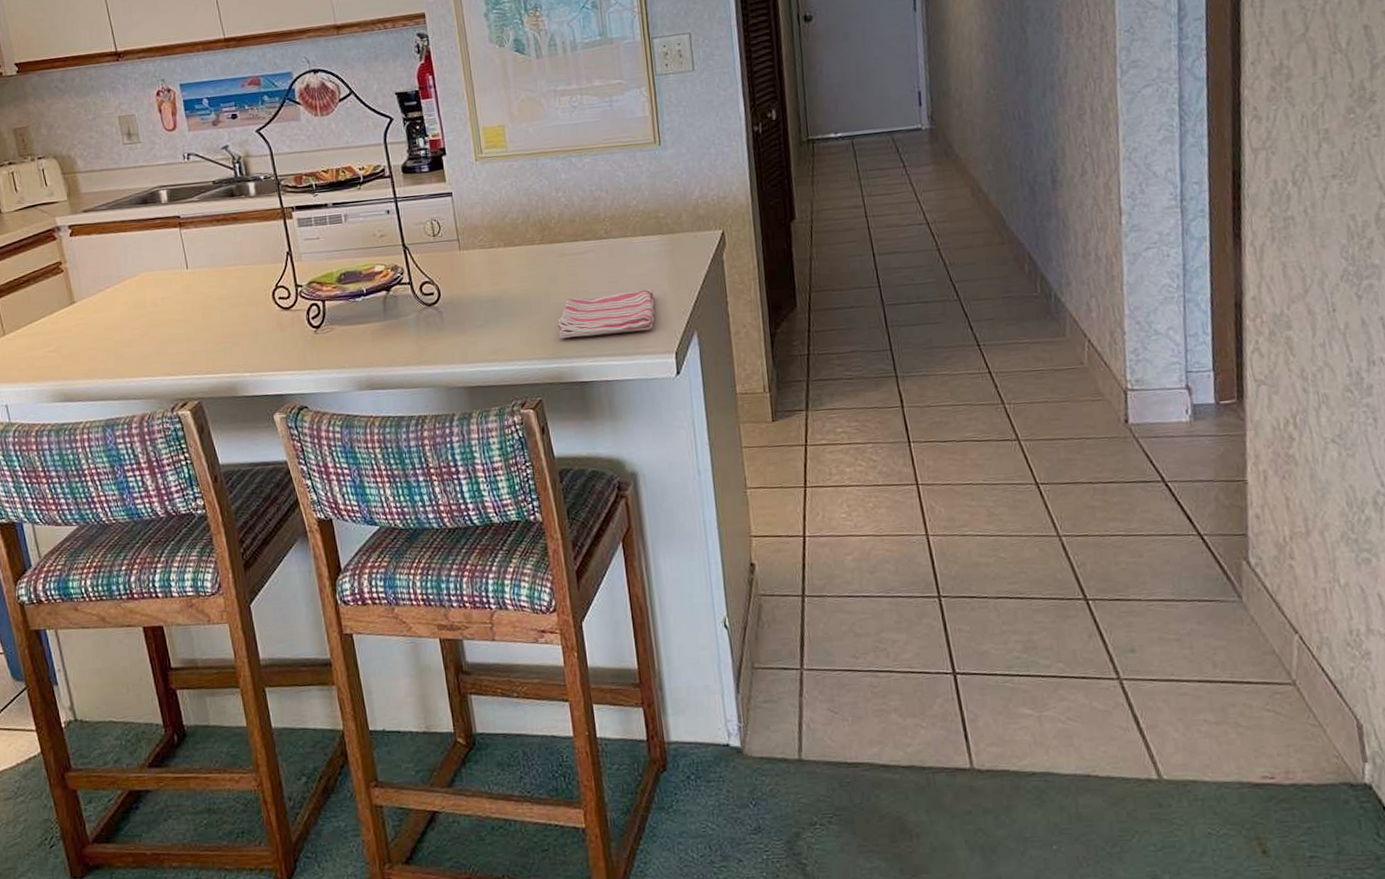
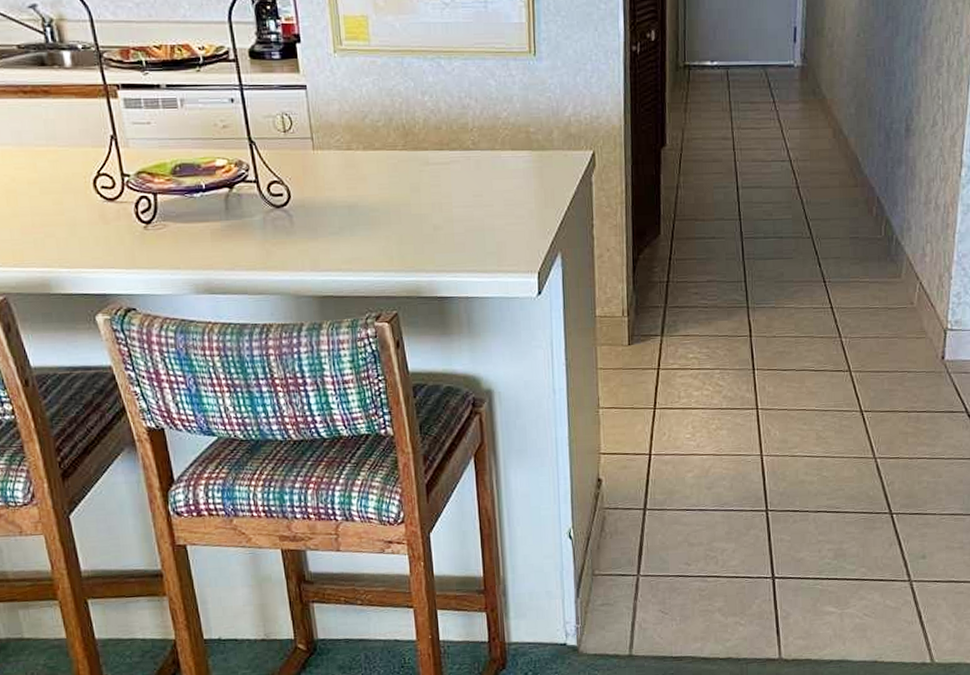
dish towel: present [557,289,655,339] -> none [417,206,520,252]

